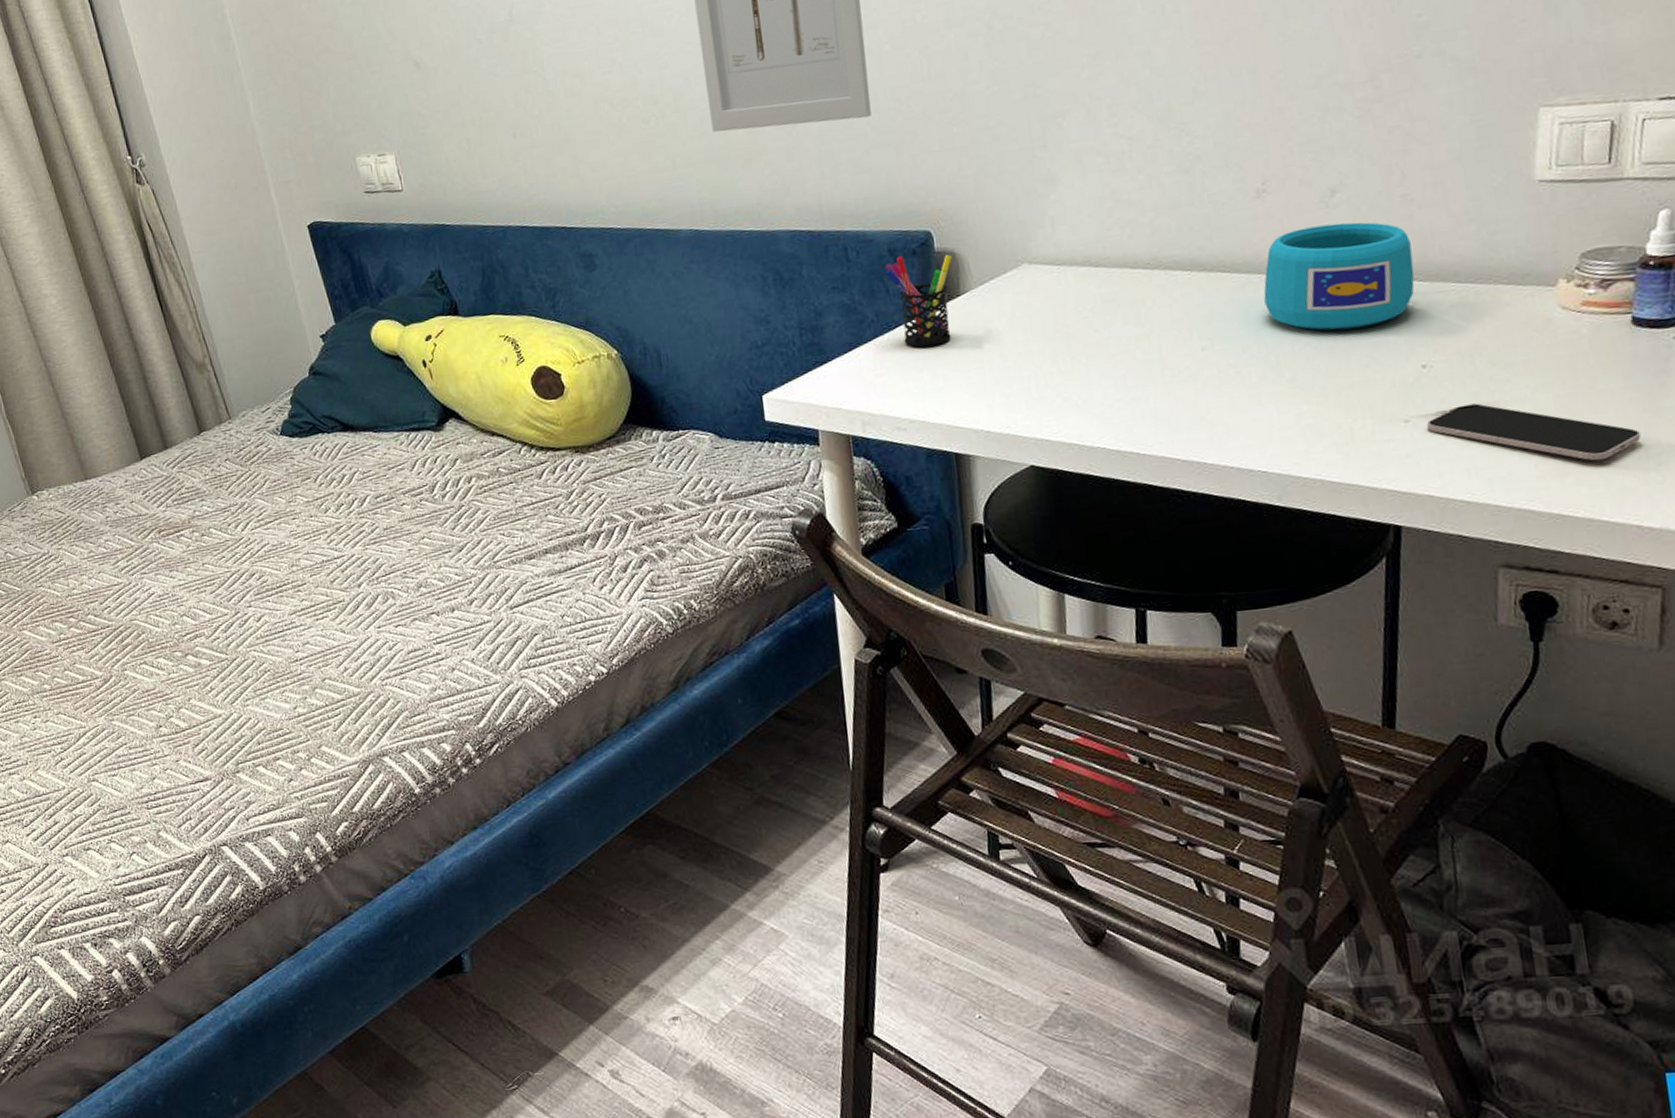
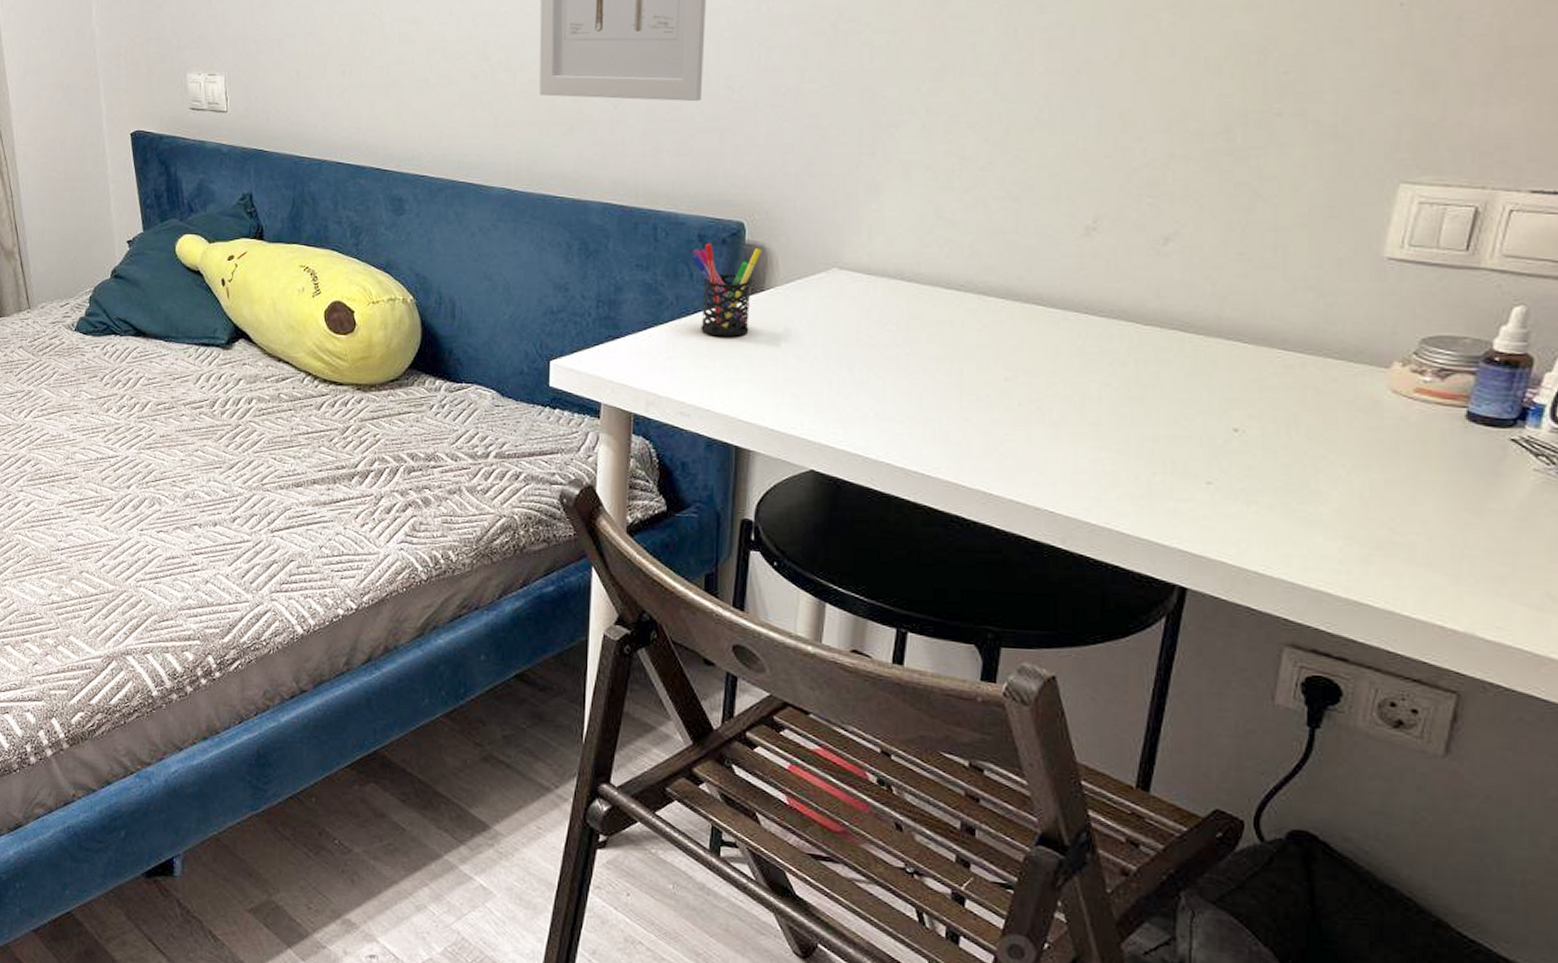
cup: present [1263,222,1415,331] -> none [1078,272,1240,381]
smartphone: present [1426,403,1642,461] -> none [1229,475,1459,554]

